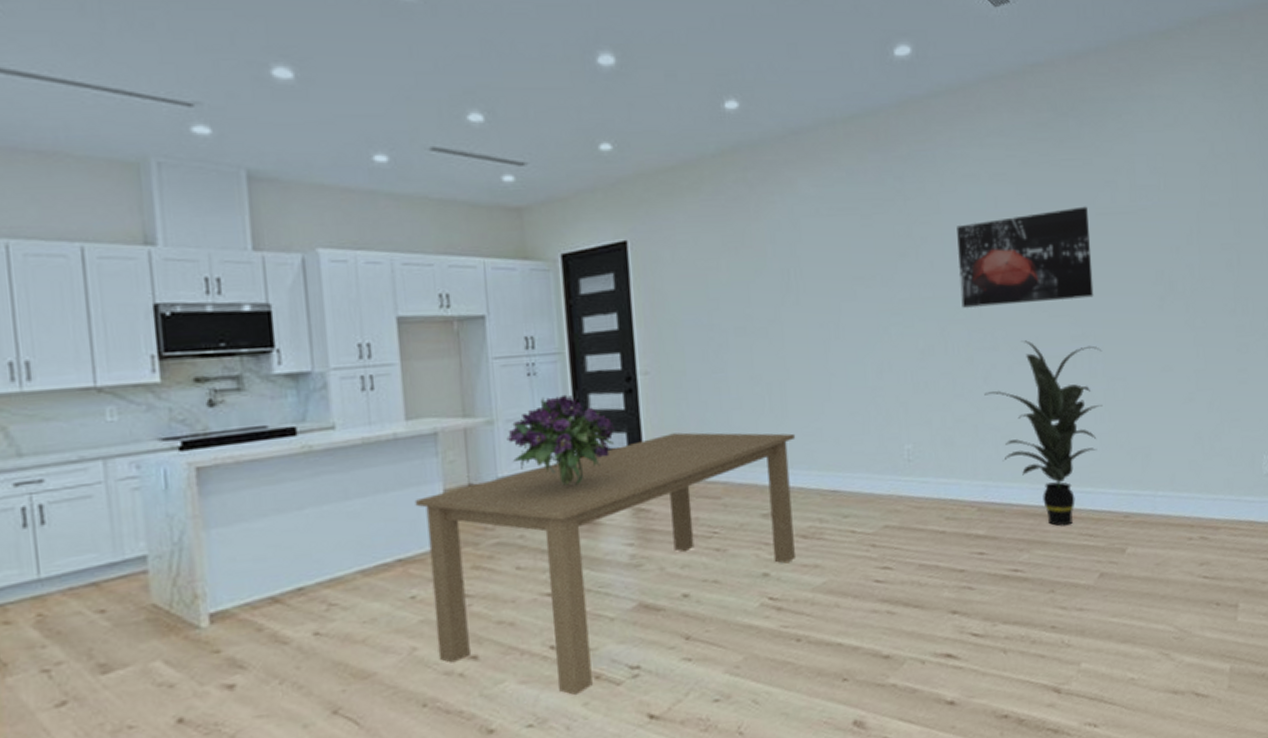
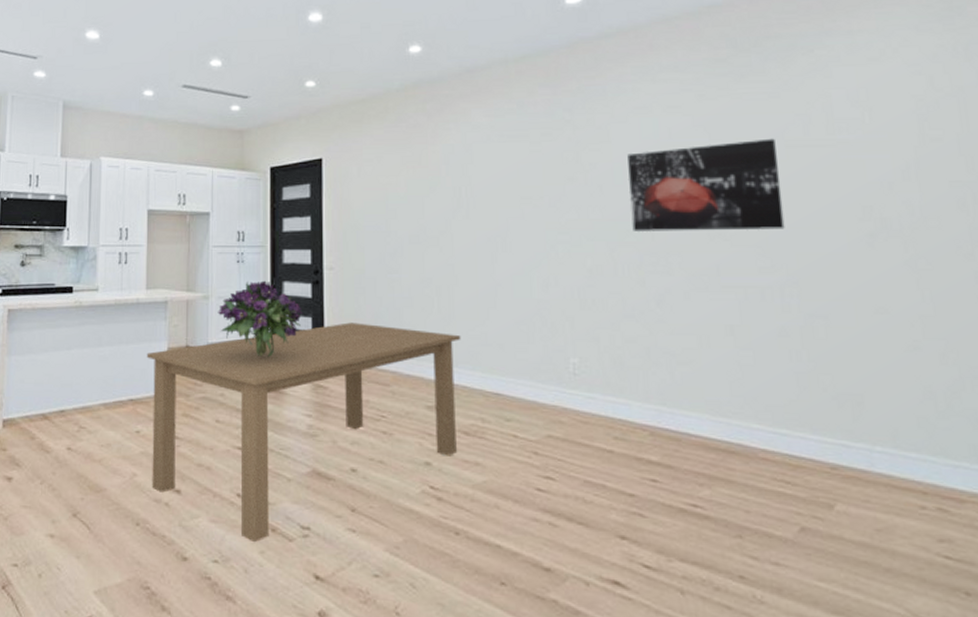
indoor plant: present [984,340,1103,526] -> none [657,268,799,467]

